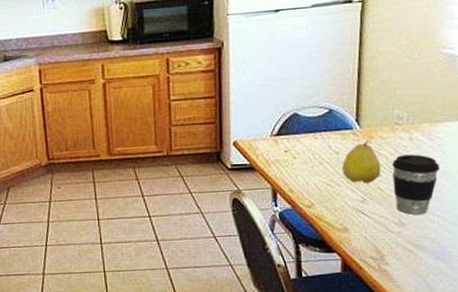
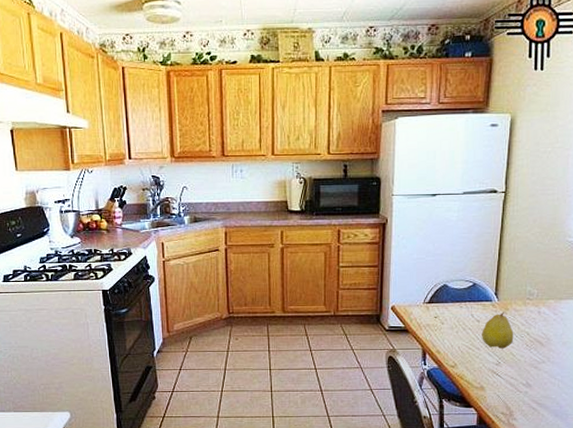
coffee cup: present [392,154,440,215] -> none [523,326,562,378]

